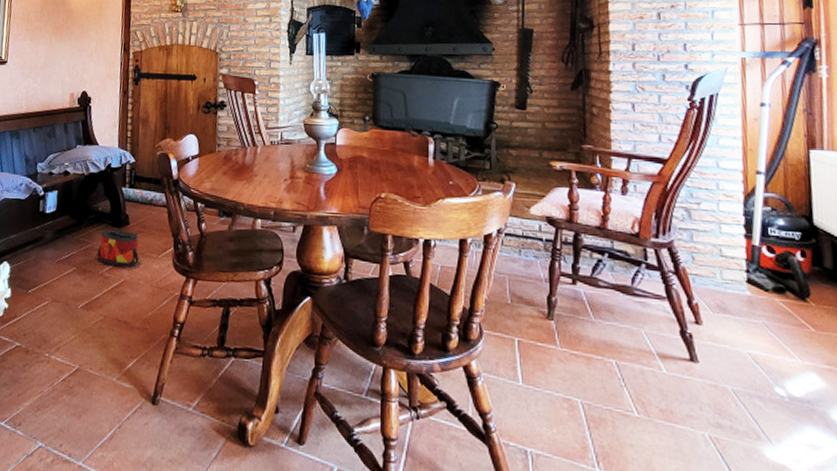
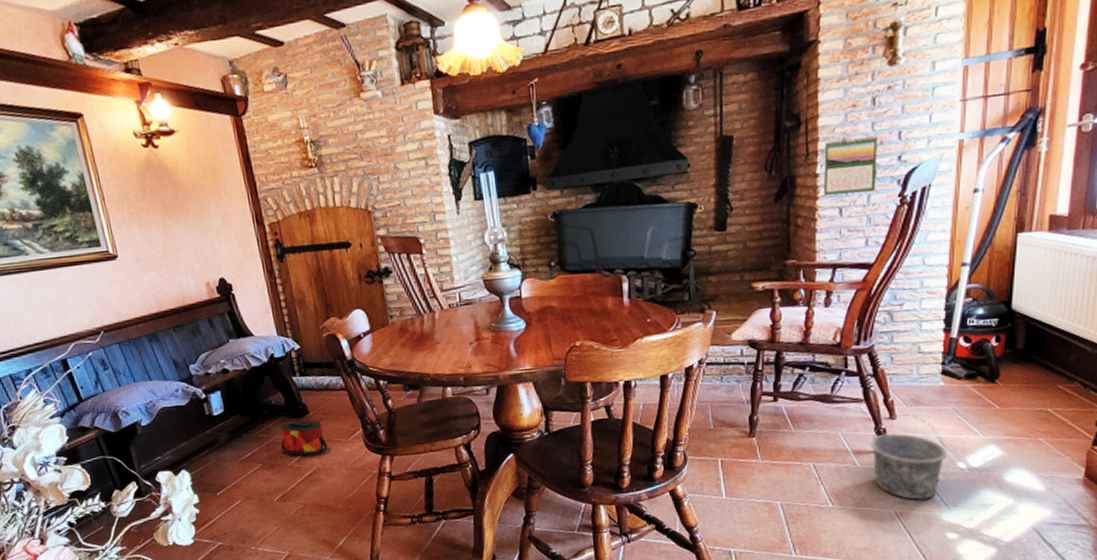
calendar: none [615,43,666,93] -> present [823,135,877,196]
bucket: none [675,320,763,426] -> present [870,414,947,500]

